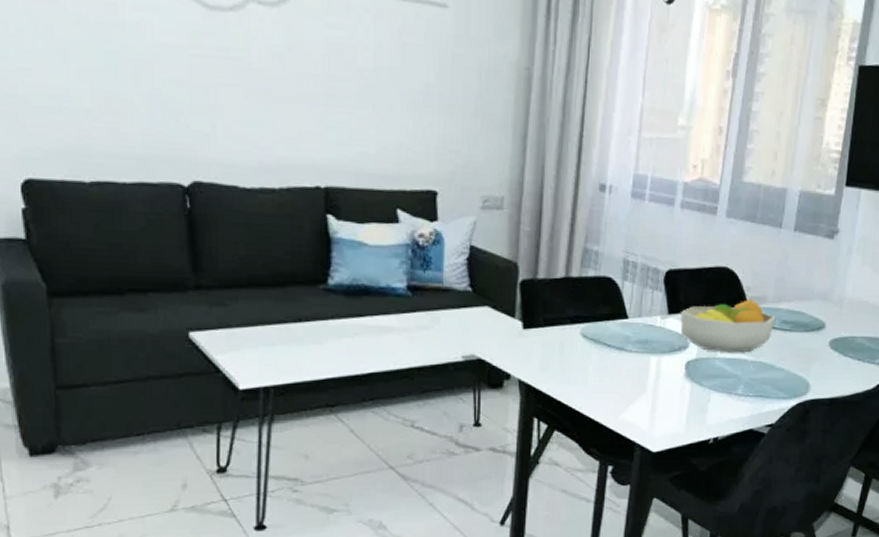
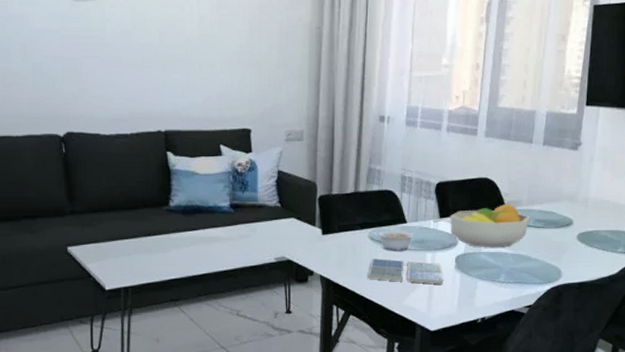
drink coaster: none [578,361,670,396] -> present [368,258,444,285]
legume: none [586,326,637,353] -> present [372,230,414,252]

